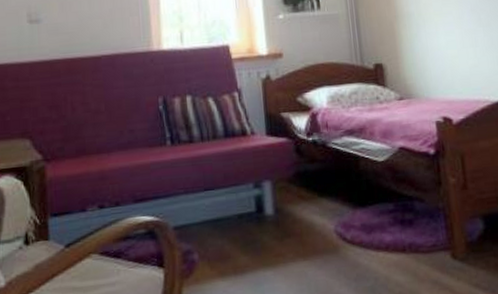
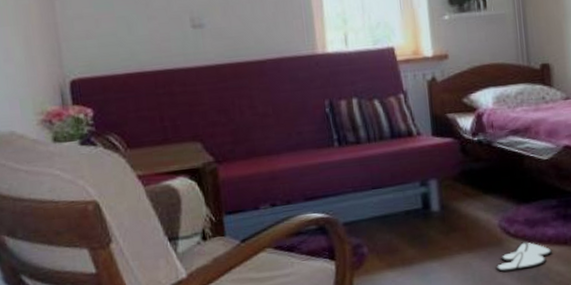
slippers: none [332,248,390,282] -> present [495,241,552,272]

